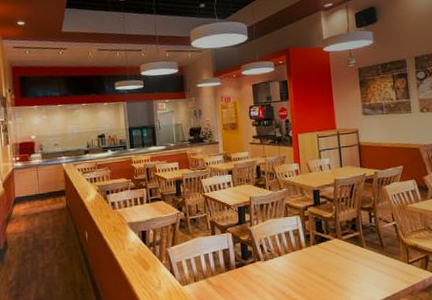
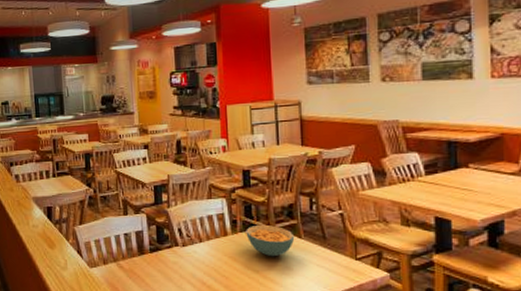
cereal bowl: none [317,237,358,266] -> present [246,224,295,257]

